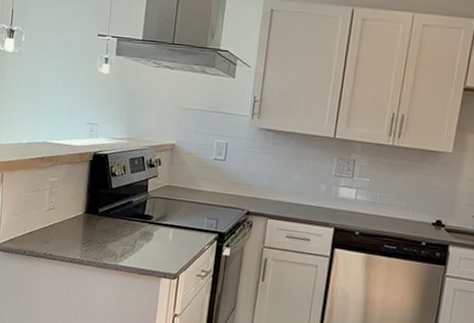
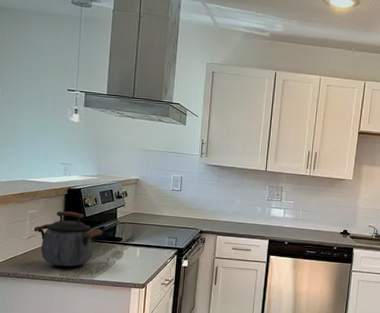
kettle: none [53,179,132,248] -> present [33,211,104,267]

